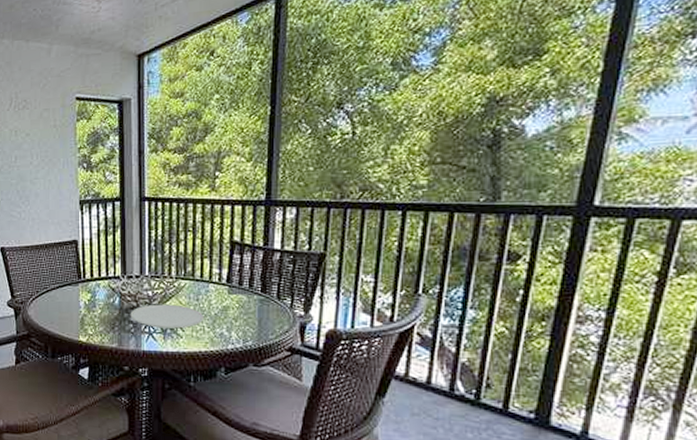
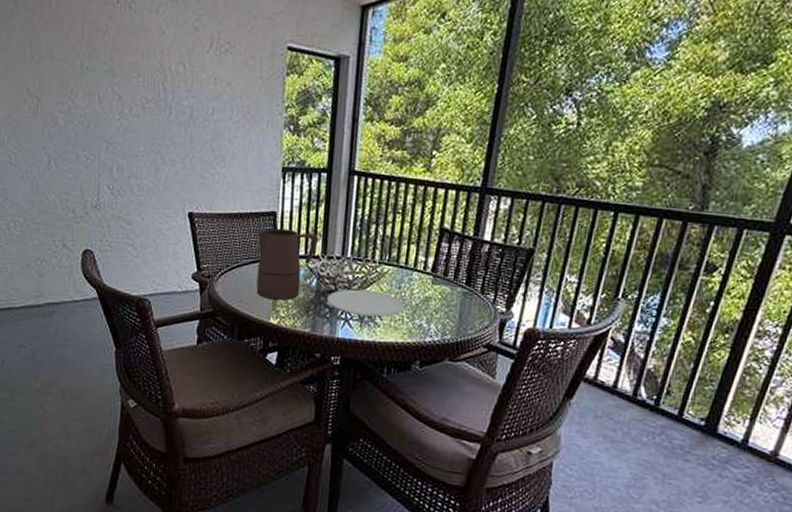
pitcher: none [61,254,117,319] -> present [256,228,318,301]

